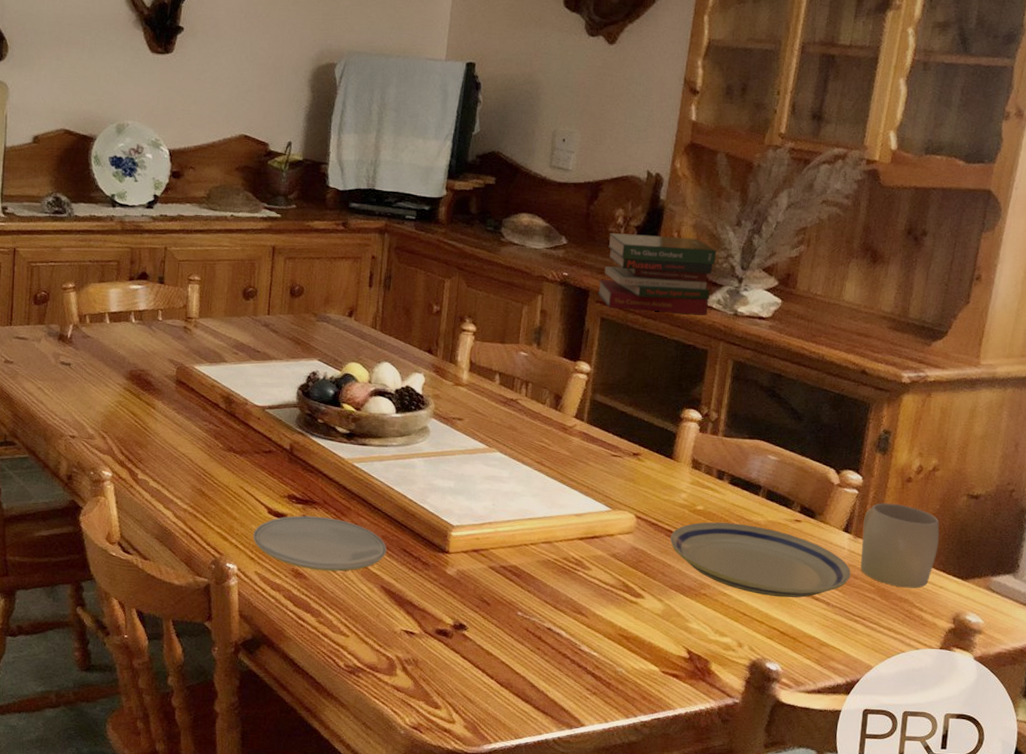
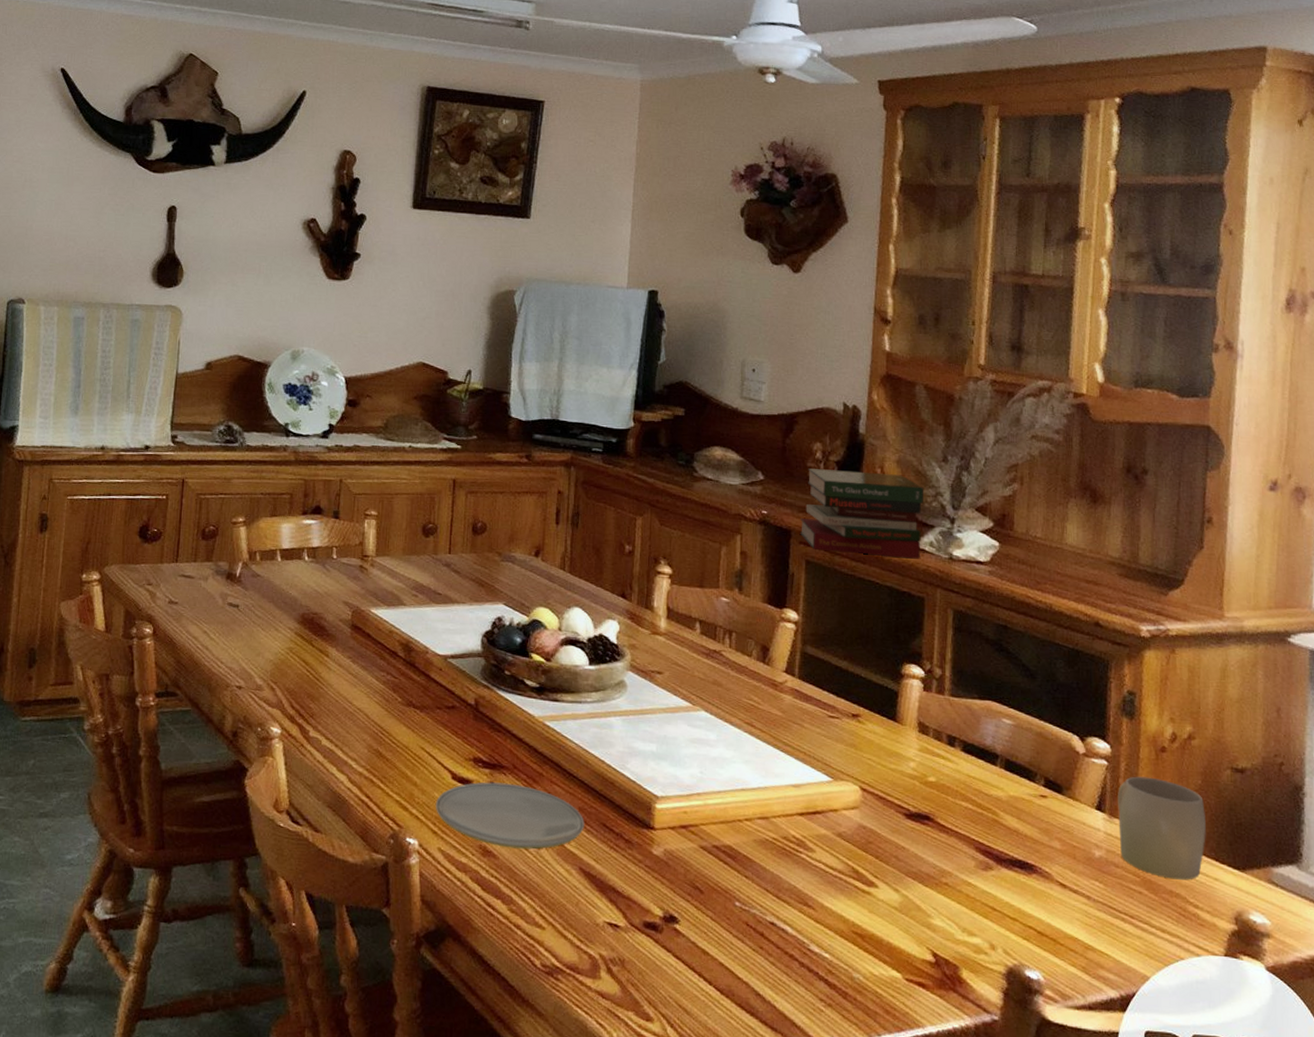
plate: present [670,522,851,598] -> none [901,796,1111,890]

